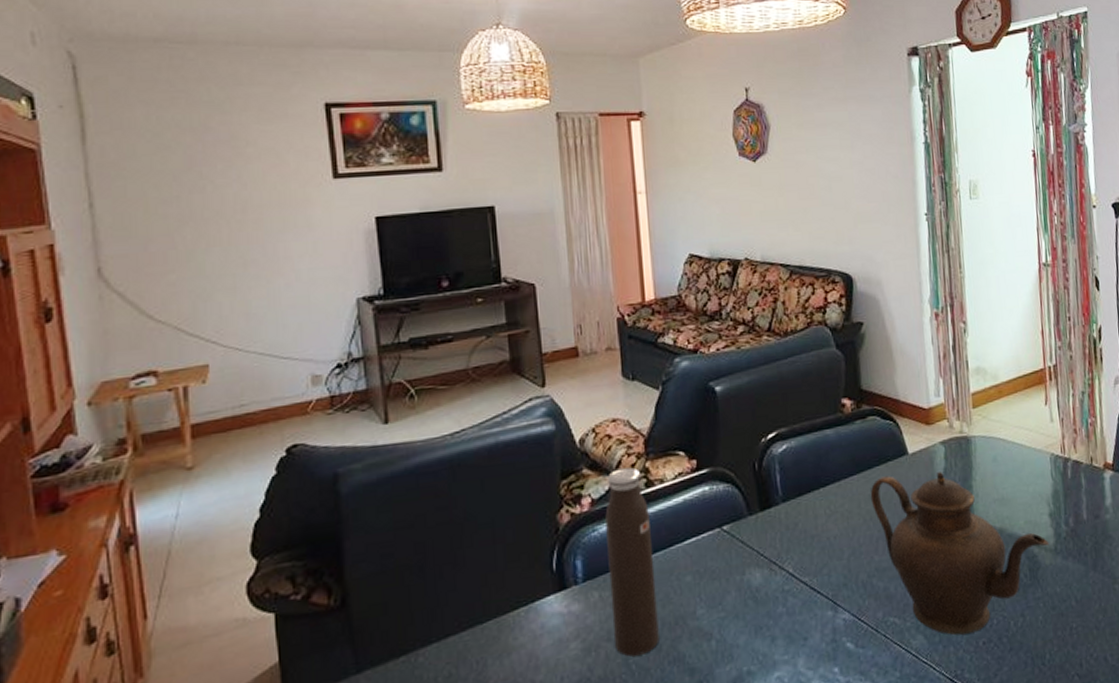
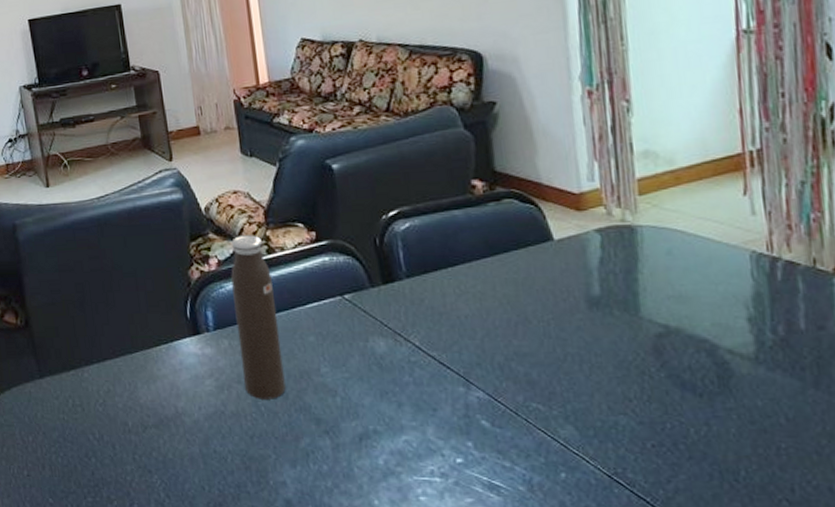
teapot: present [870,472,1049,635] -> none [506,261,747,433]

